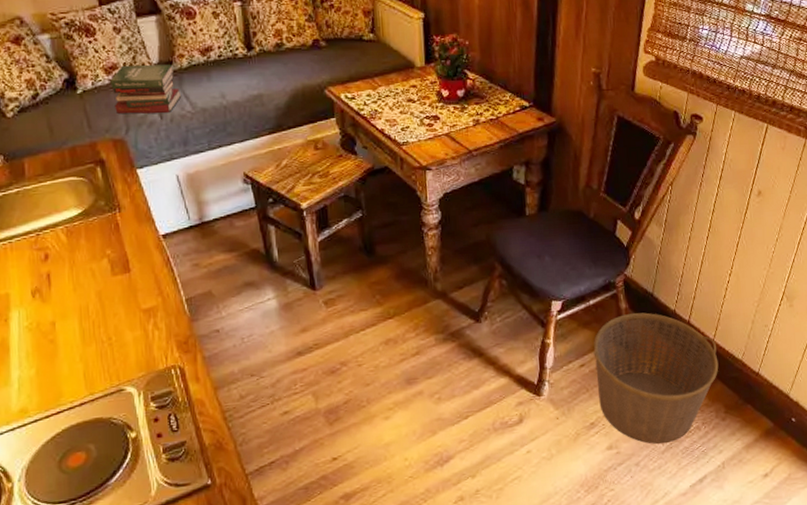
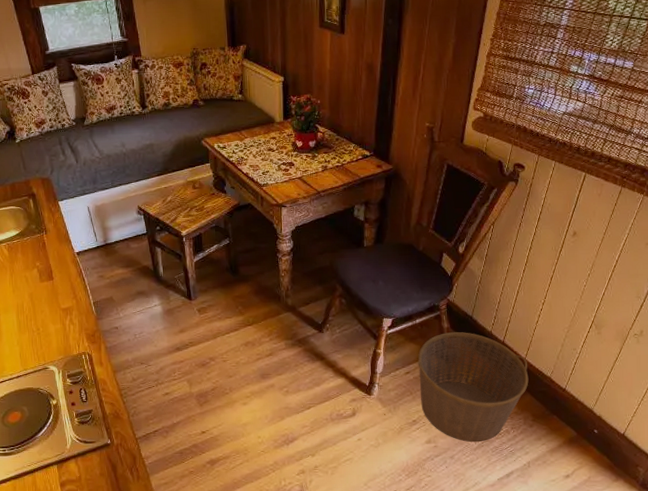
books: present [109,64,182,114] -> none [39,120,92,159]

